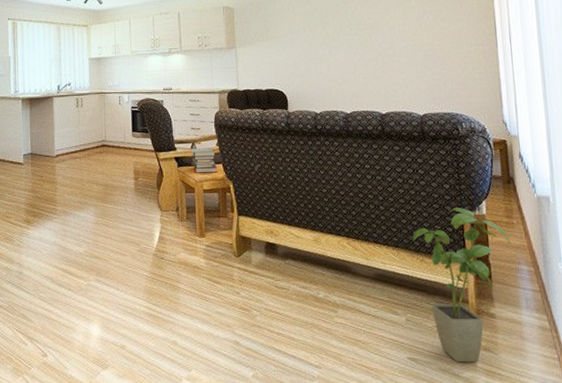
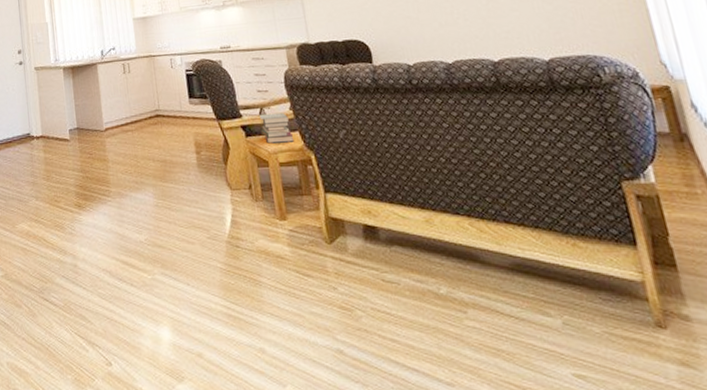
house plant: present [413,207,512,363] -> none [556,175,699,383]

